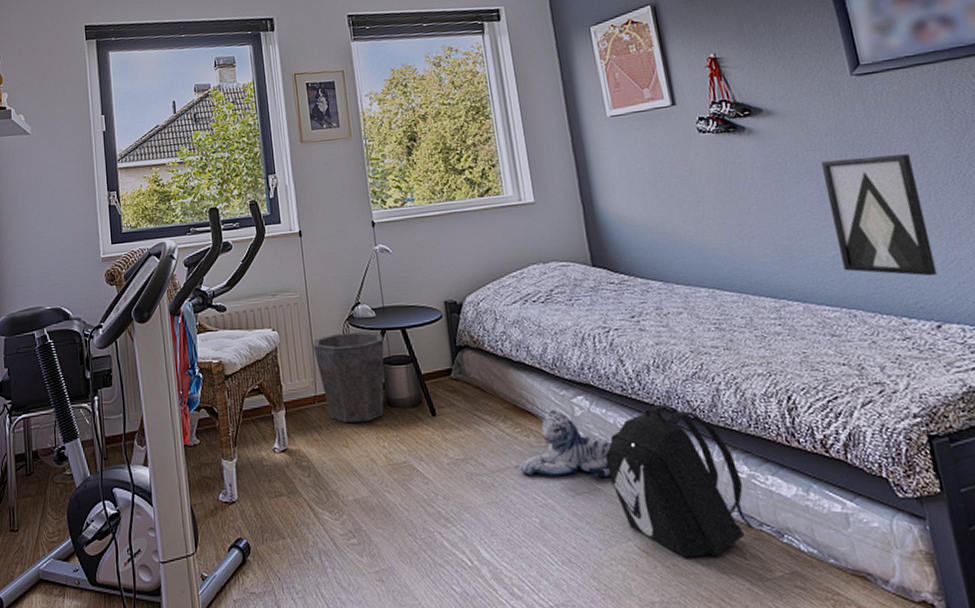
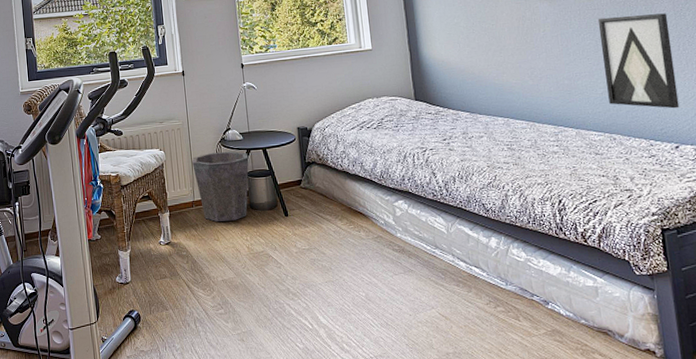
plush toy: present [518,409,611,478] -> none [350,210,422,263]
backpack: present [605,403,753,559] -> none [418,206,526,321]

